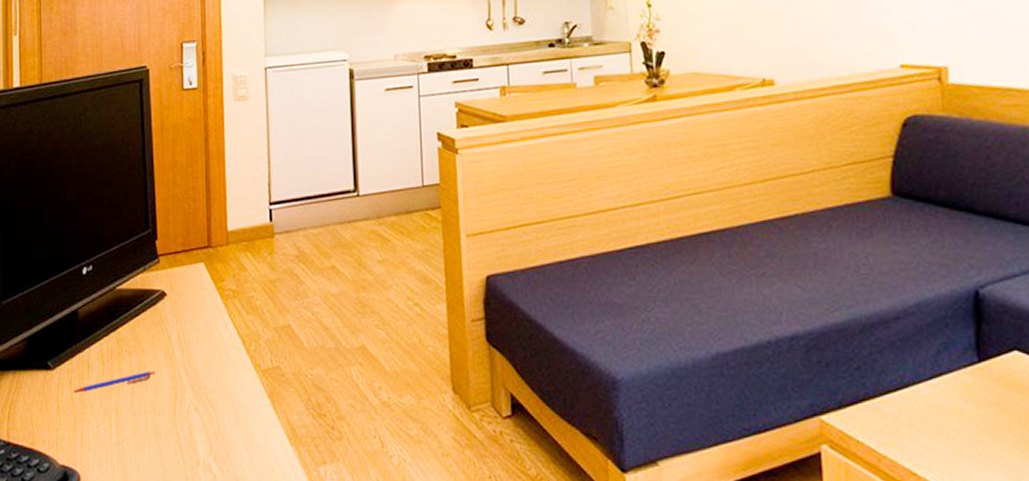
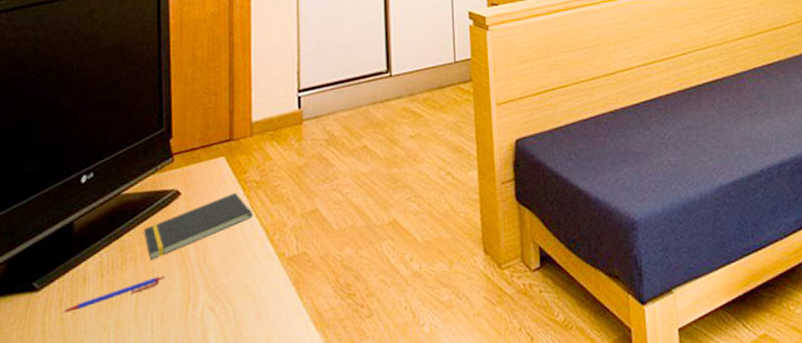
notepad: none [136,300,230,355] -> present [144,193,252,260]

